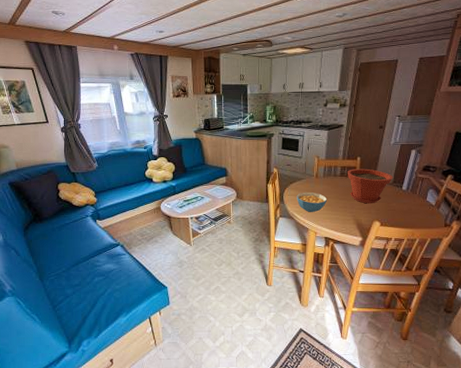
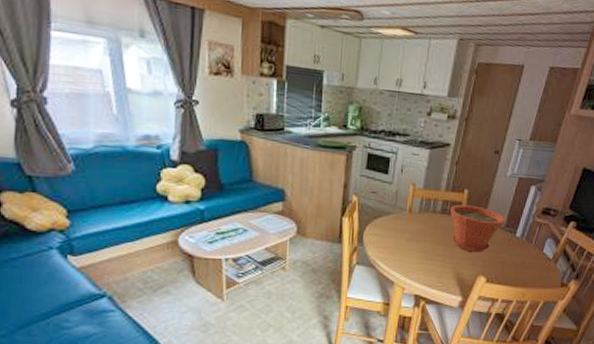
cereal bowl: present [296,192,327,213] -> none [381,231,421,261]

